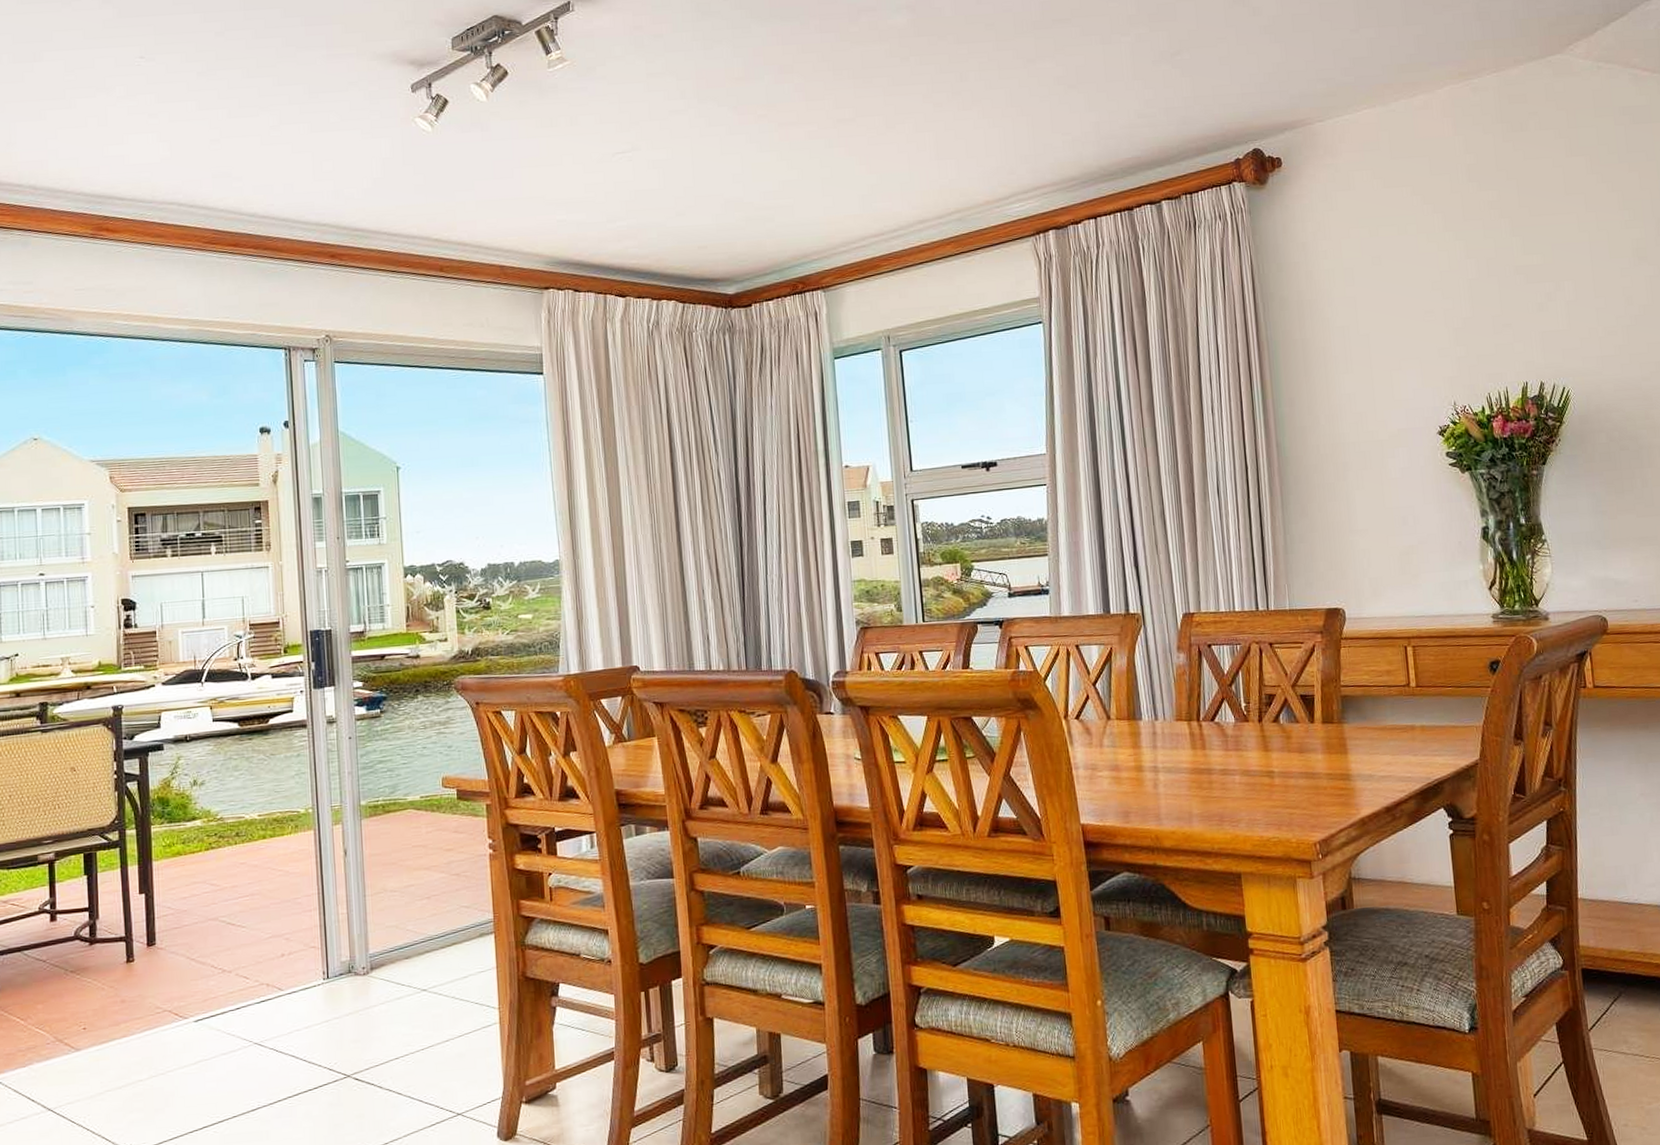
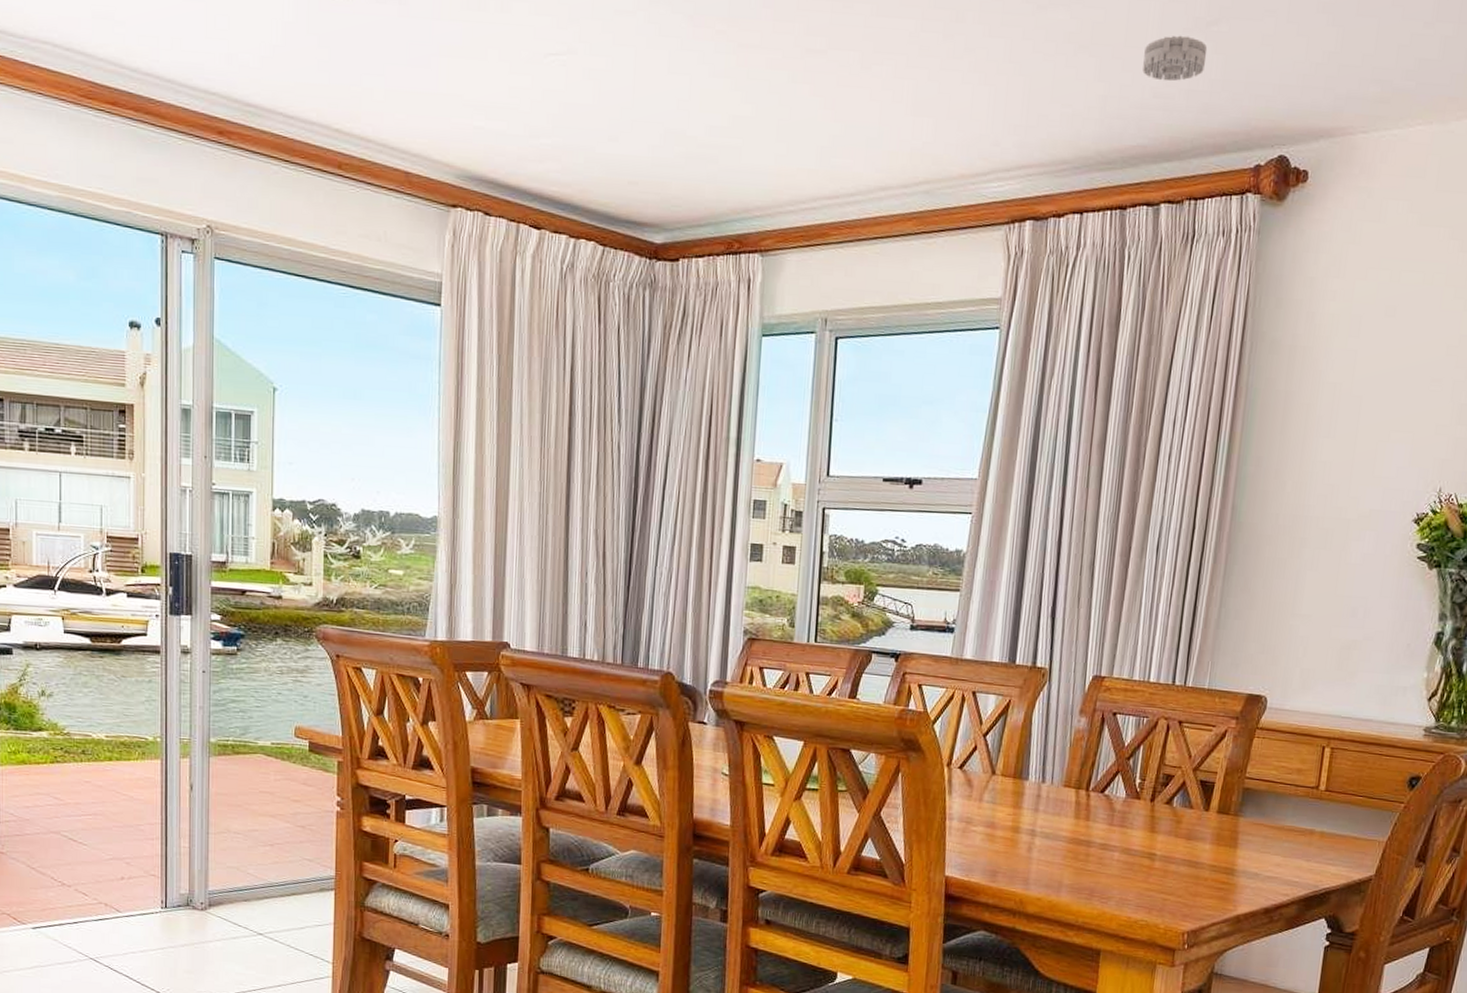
smoke detector: none [1123,66,1177,104] -> present [1142,35,1208,82]

